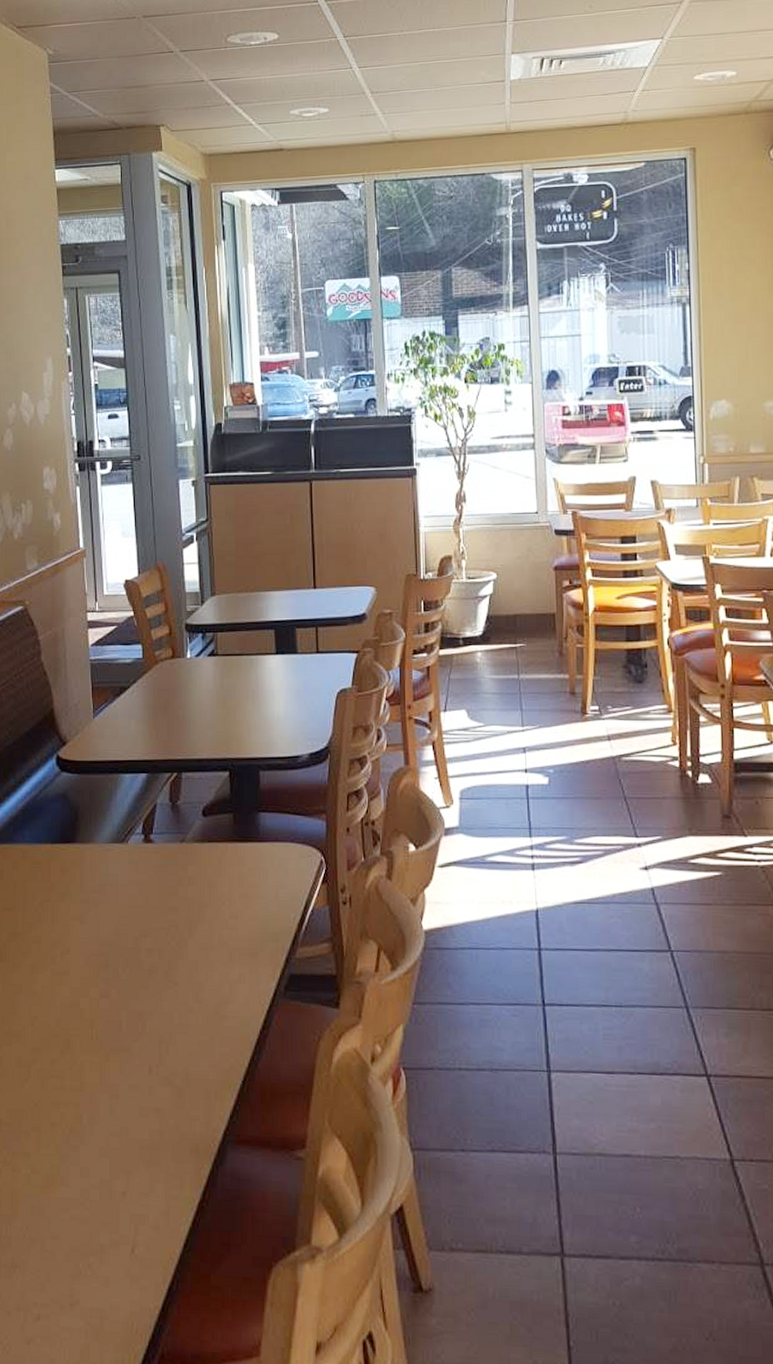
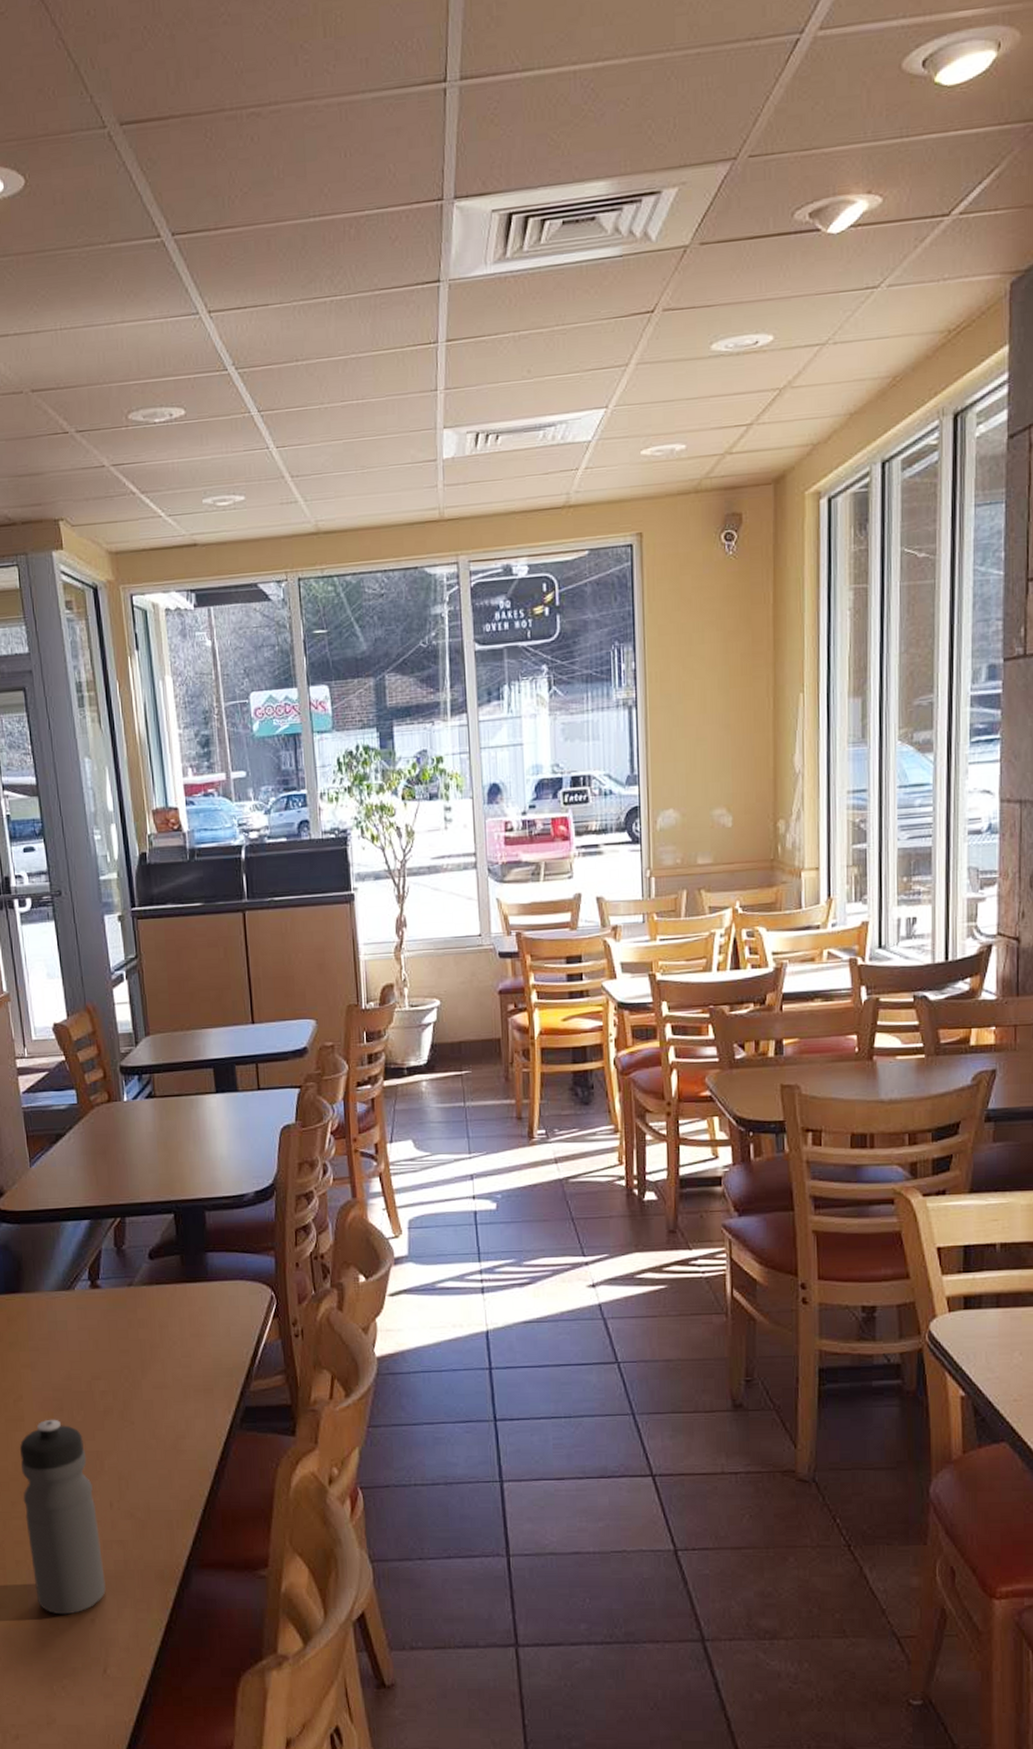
water bottle: none [63,974,139,1186] -> present [19,1419,106,1615]

